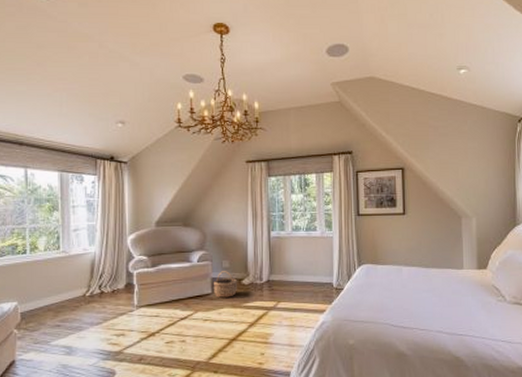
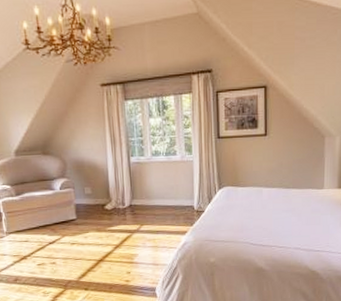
wicker basket: present [214,271,238,298] -> none [78,197,101,223]

